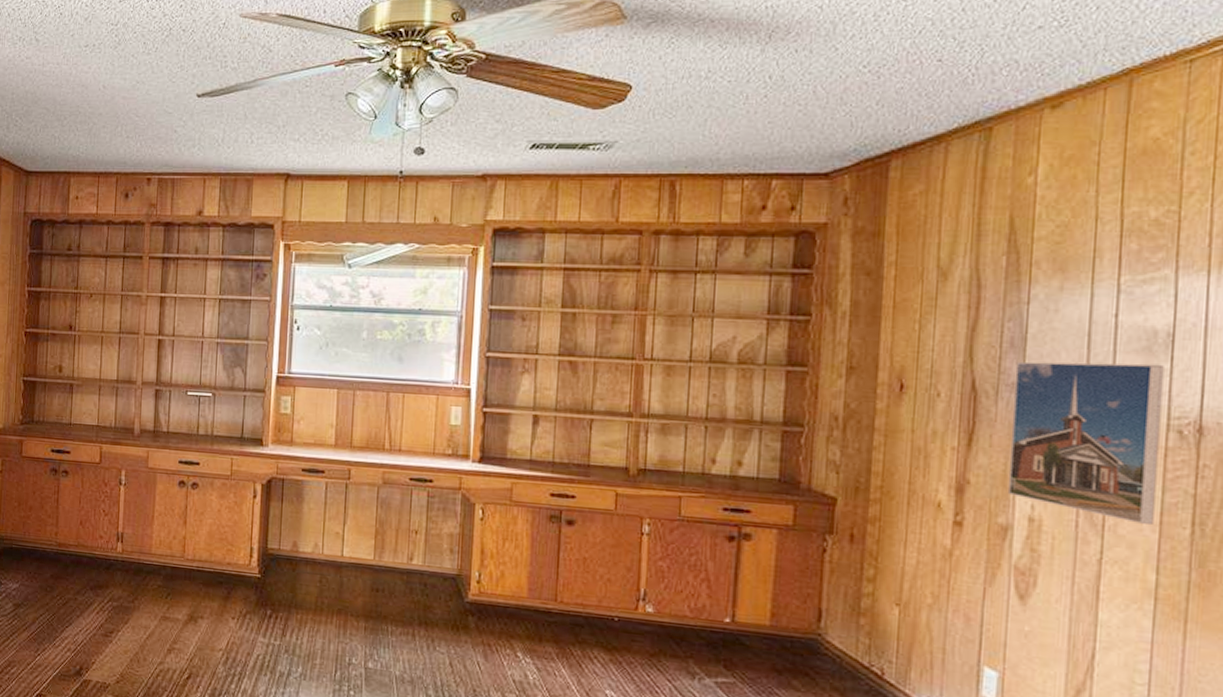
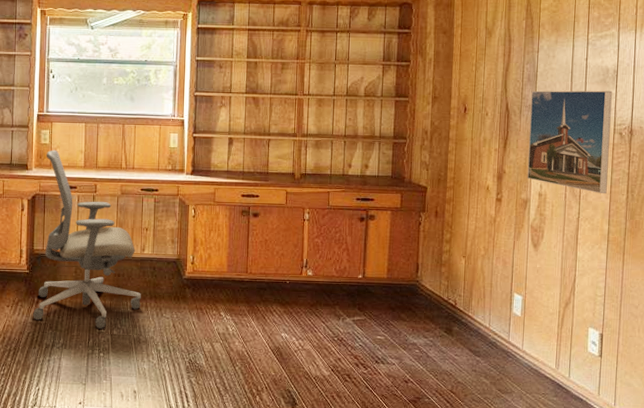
office chair: none [264,422,407,659] -> present [33,150,141,329]

